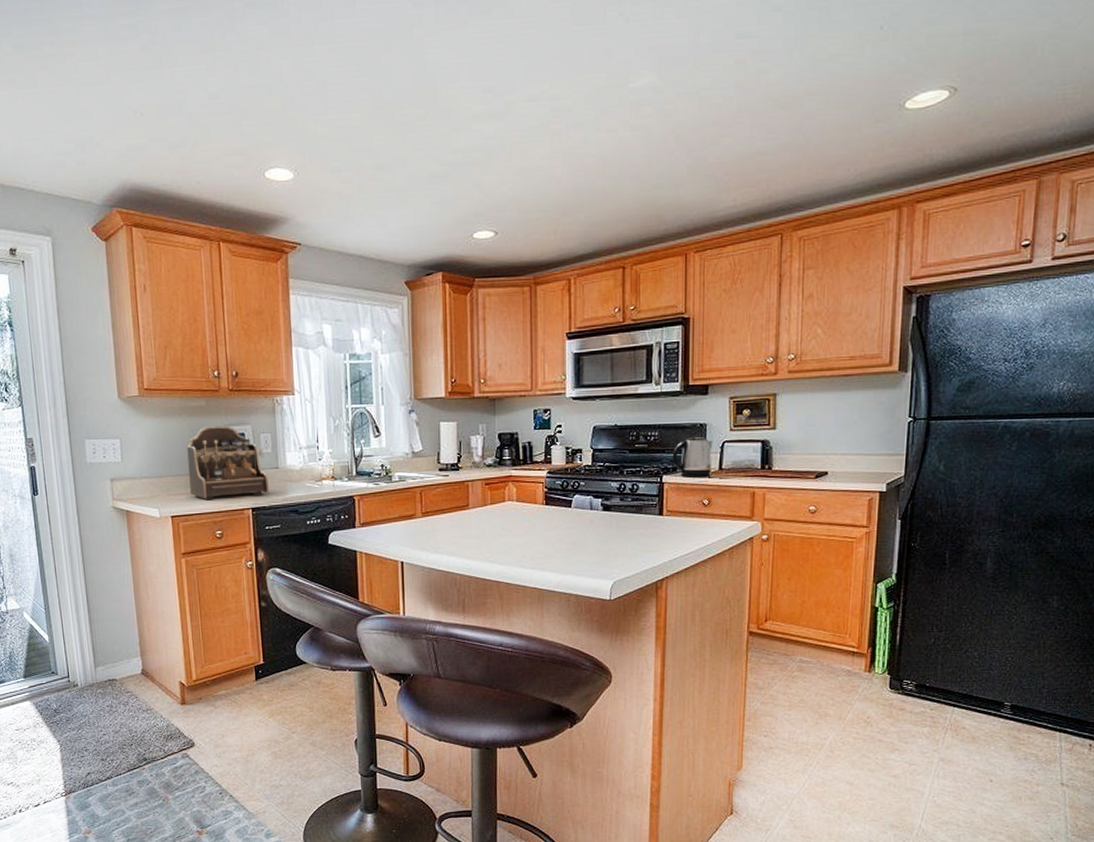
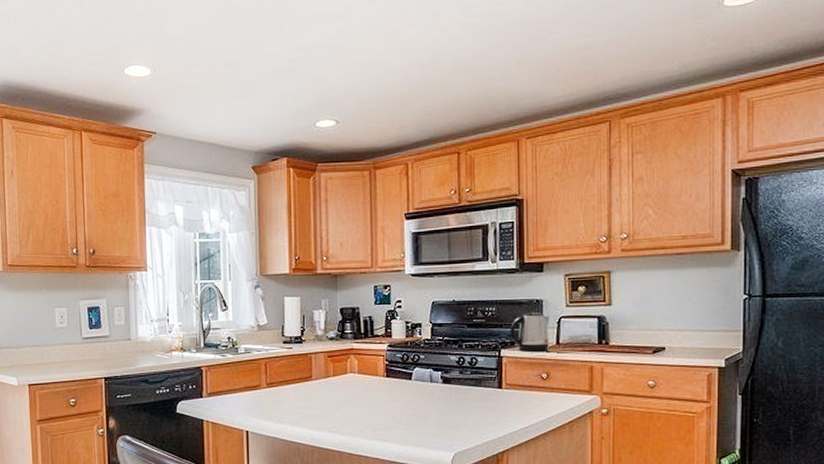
spice rack: present [187,425,269,501] -> none [45,299,121,370]

